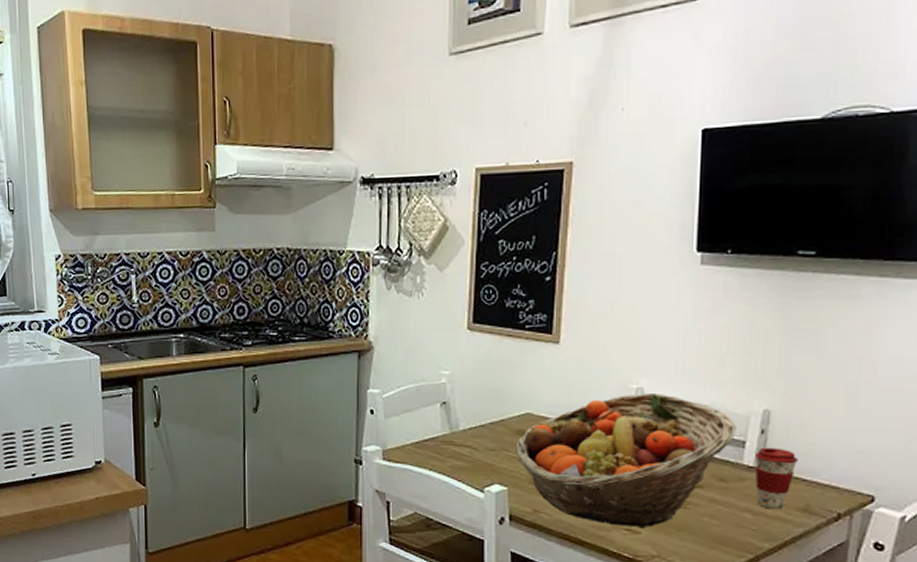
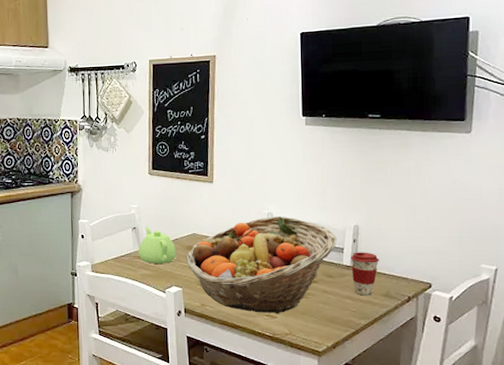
teapot: none [449,401,503,453] -> present [138,226,177,264]

